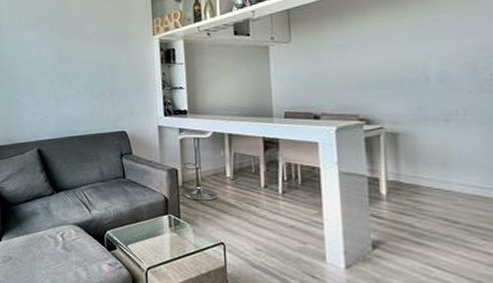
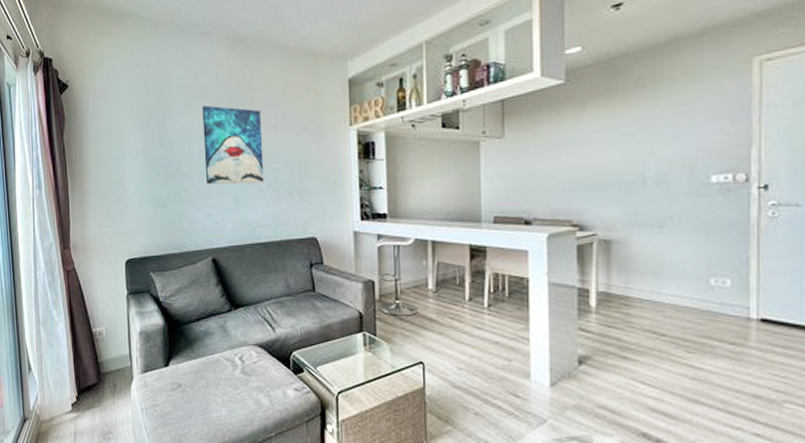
wall art: none [29,22,81,87] -> present [202,105,264,185]

